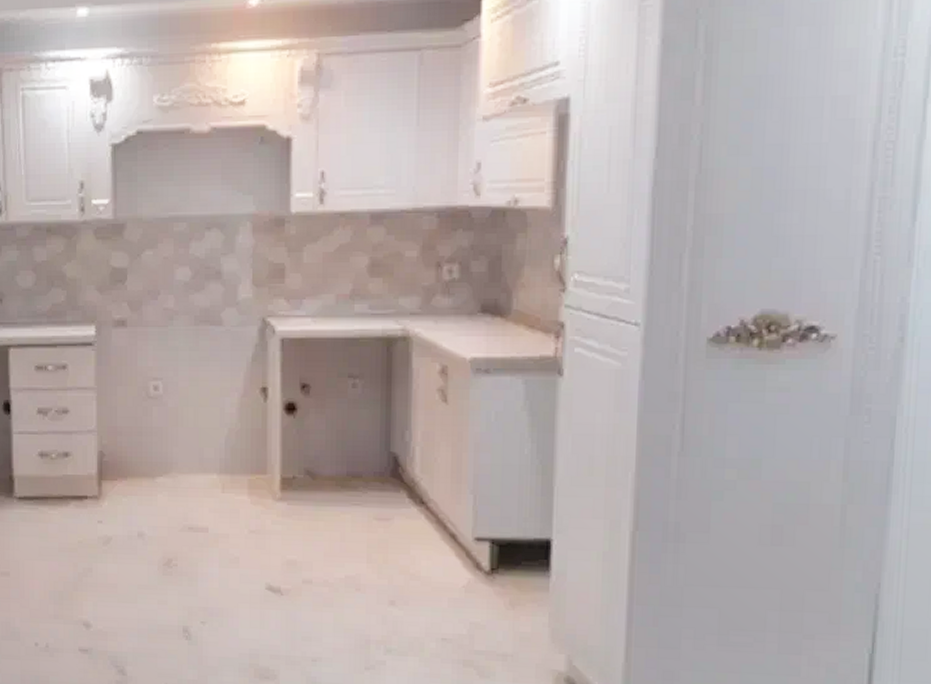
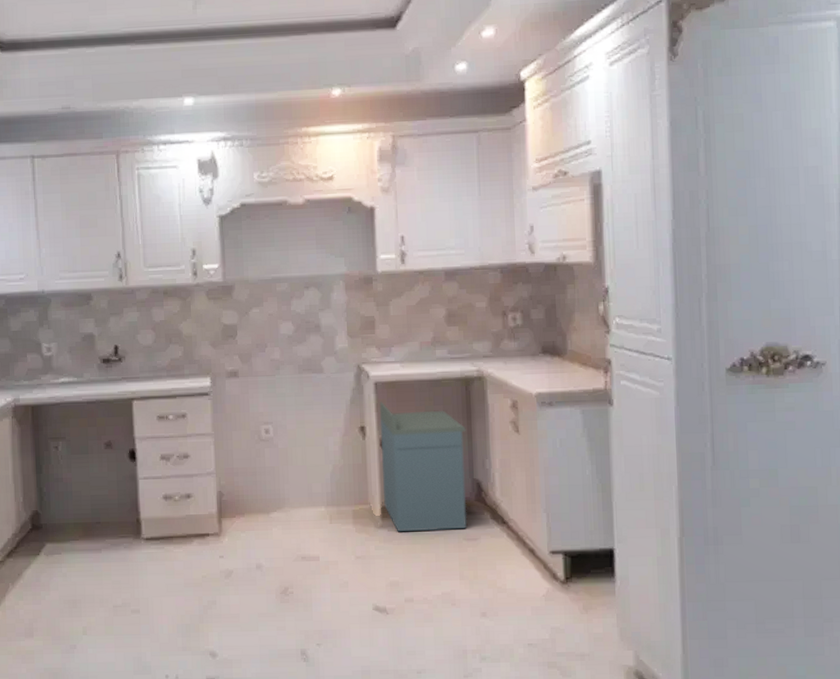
storage cabinet: none [283,361,385,508] -> present [379,402,468,532]

